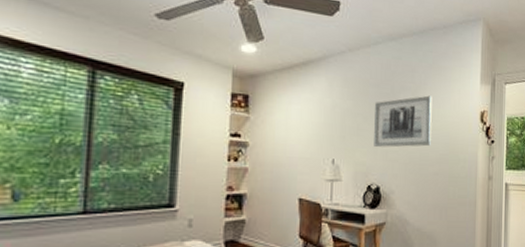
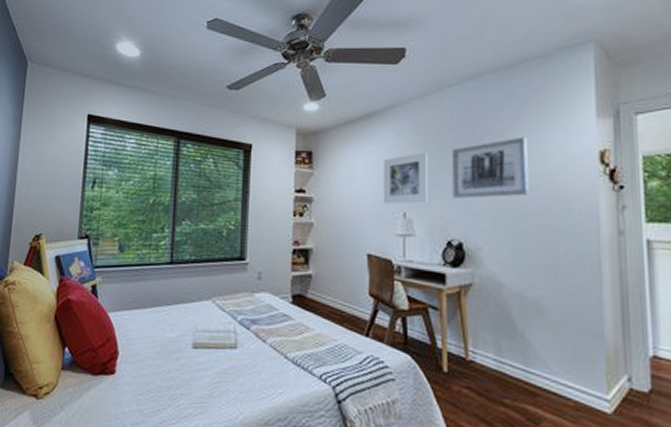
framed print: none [315,103,355,151] -> present [383,153,428,204]

